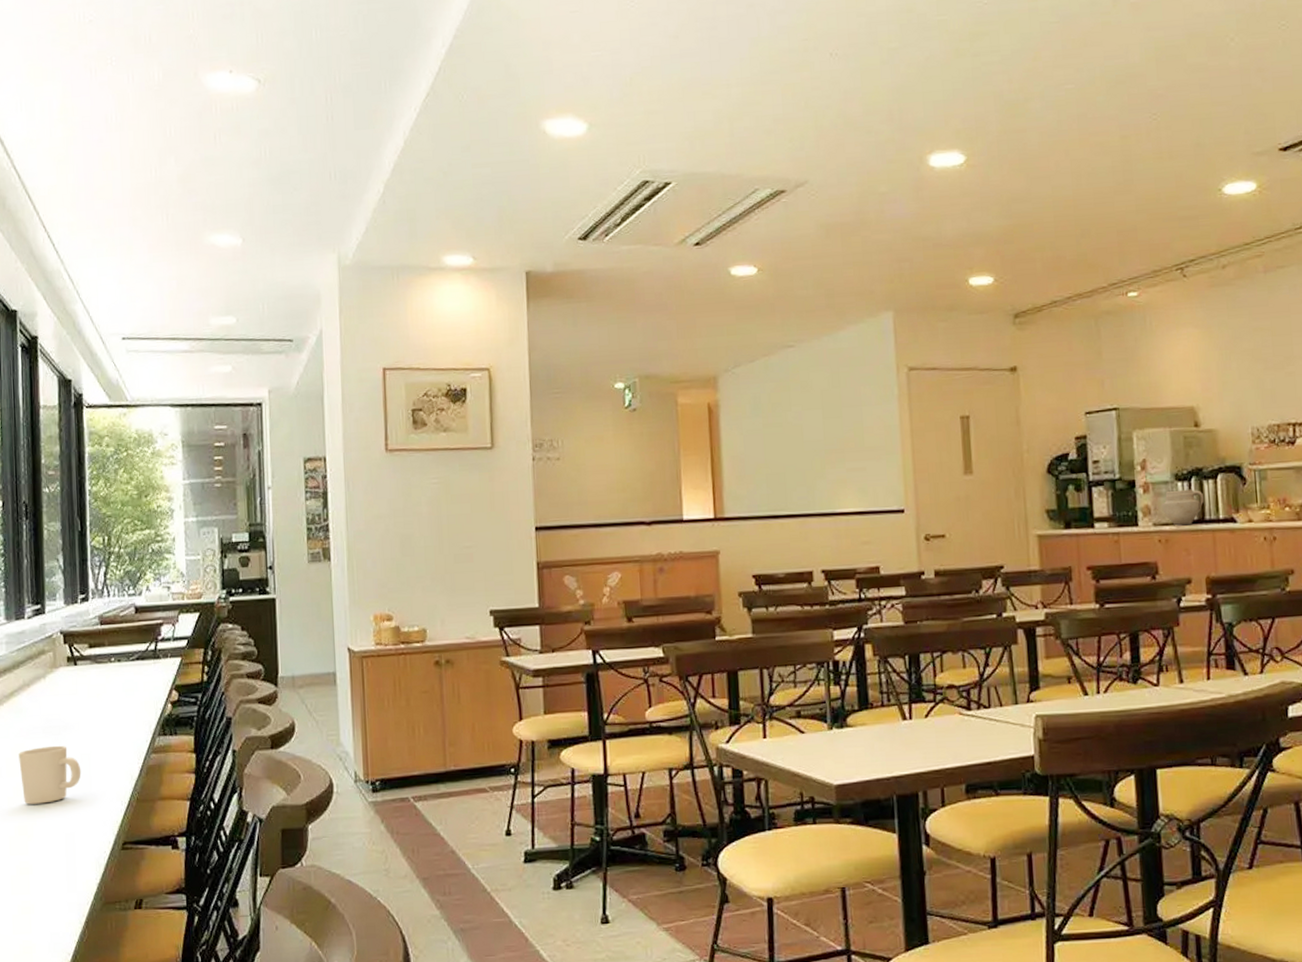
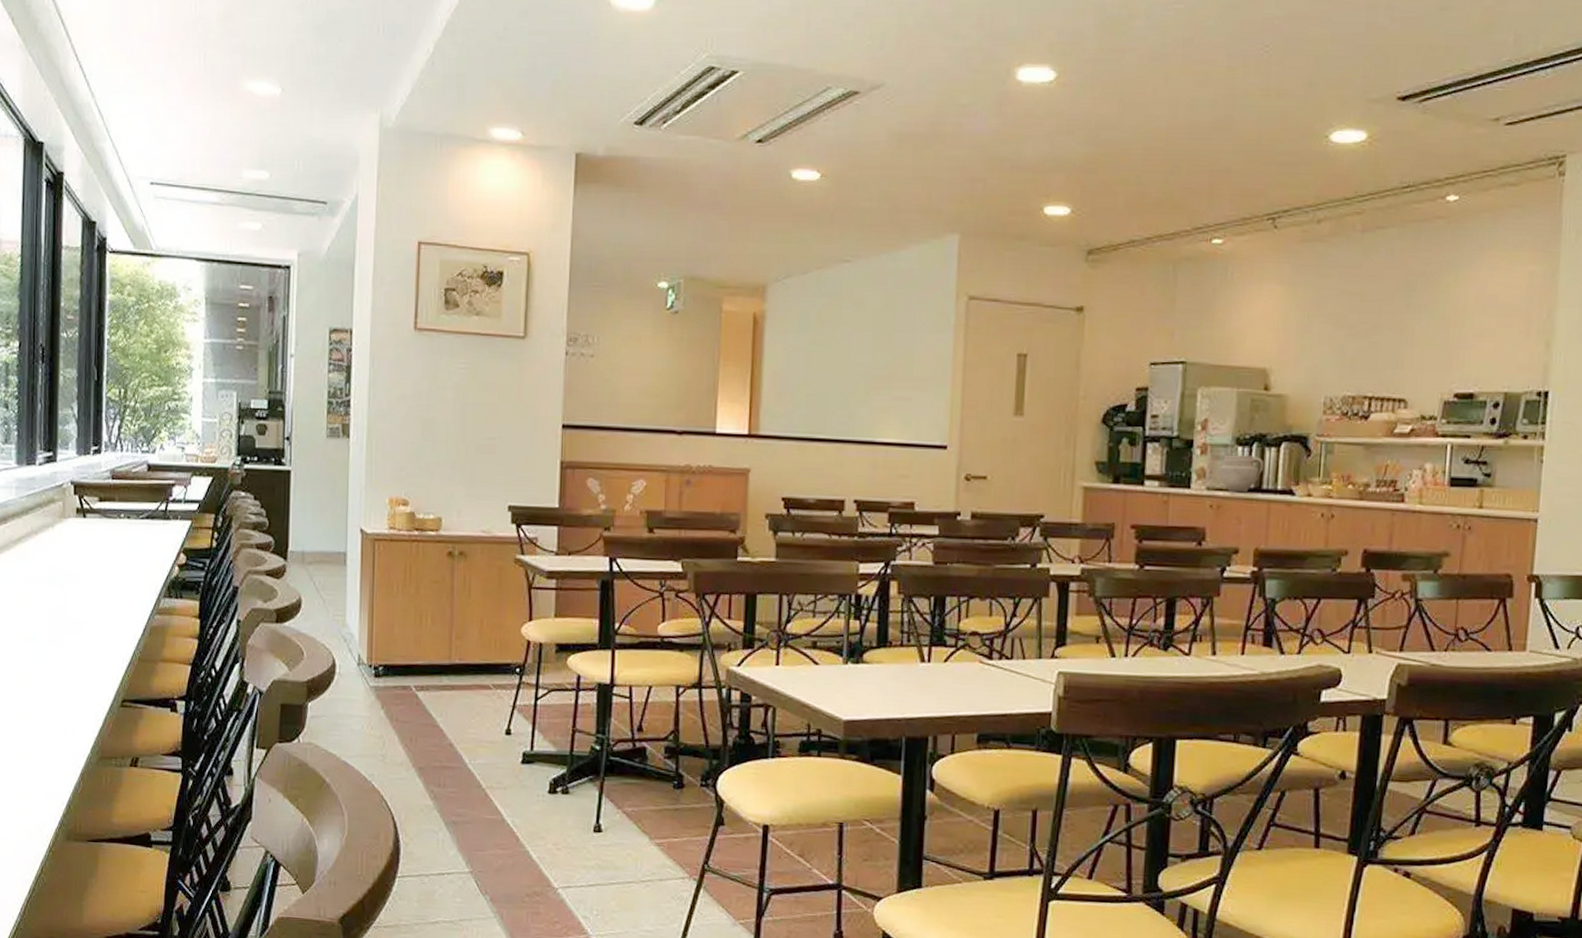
mug: present [19,745,81,805] -> none [23,596,85,653]

